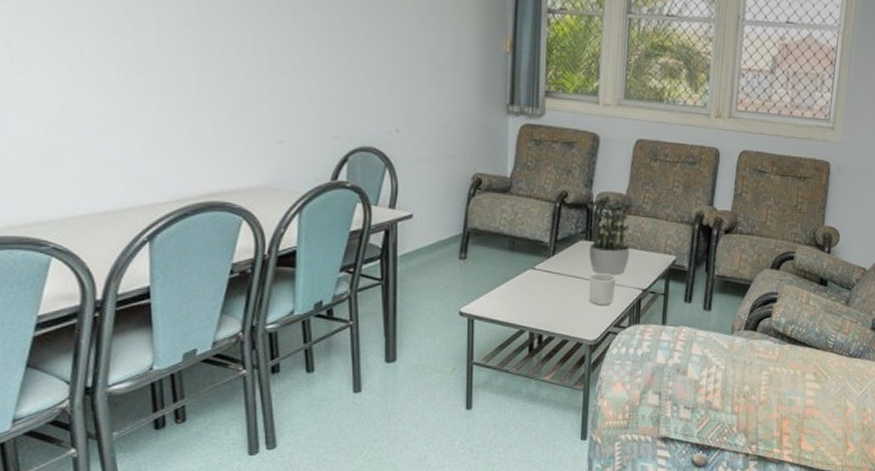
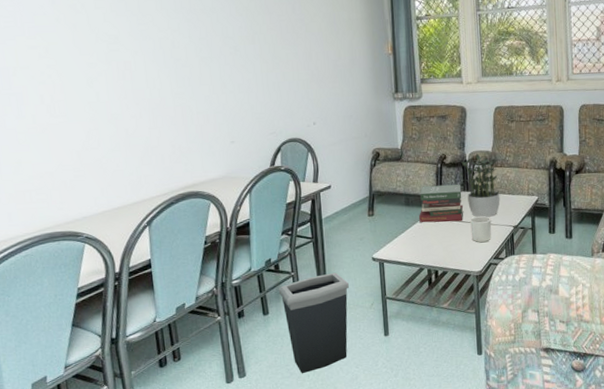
trash bin: none [329,326,425,448] -> present [278,272,349,373]
books: none [525,228,583,277] -> present [419,184,464,223]

